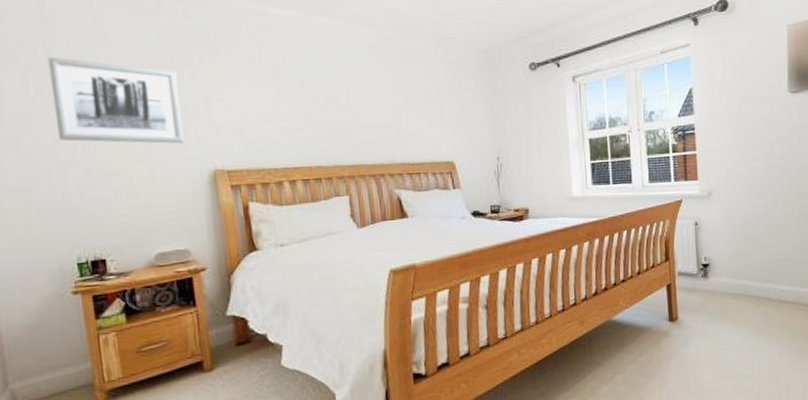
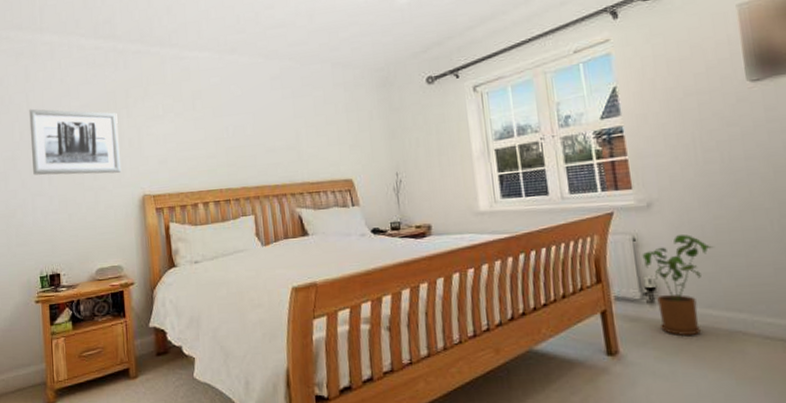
house plant: none [701,220,753,303] -> present [642,234,714,335]

